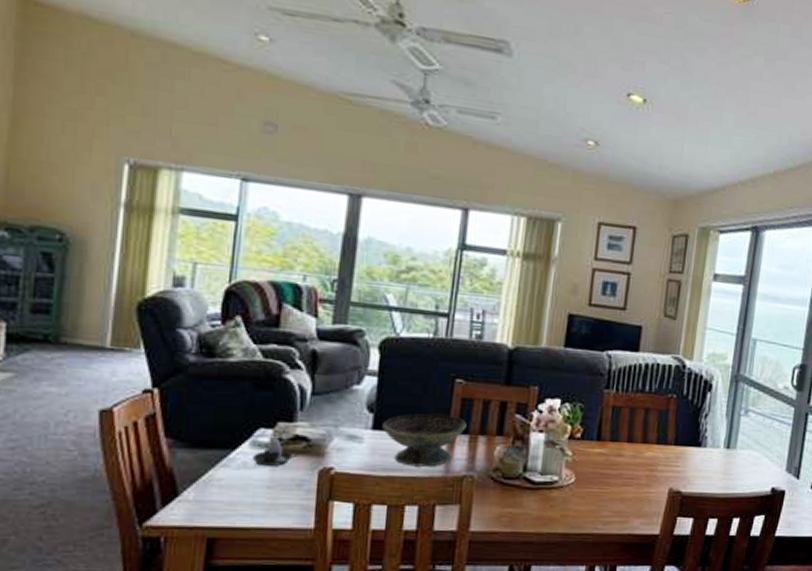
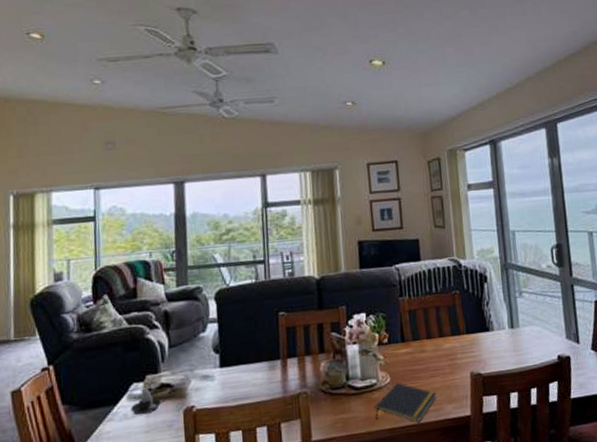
decorative bowl: present [382,413,467,467] -> none [227,343,294,393]
notepad: none [549,484,625,533] -> present [375,382,437,423]

